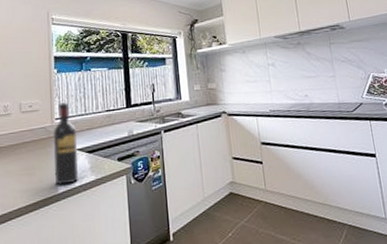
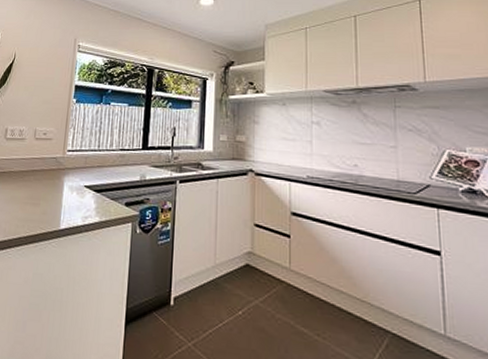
wine bottle: present [53,102,78,185] -> none [57,134,87,222]

